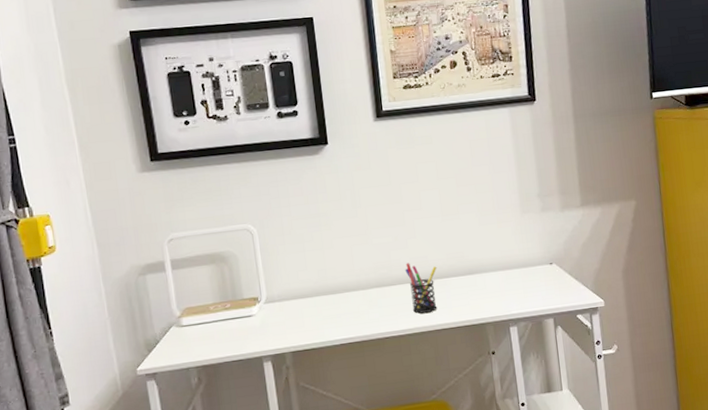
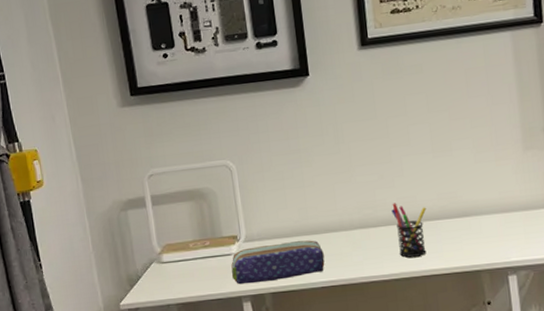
pencil case: none [252,299,343,345] -> present [231,240,325,285]

